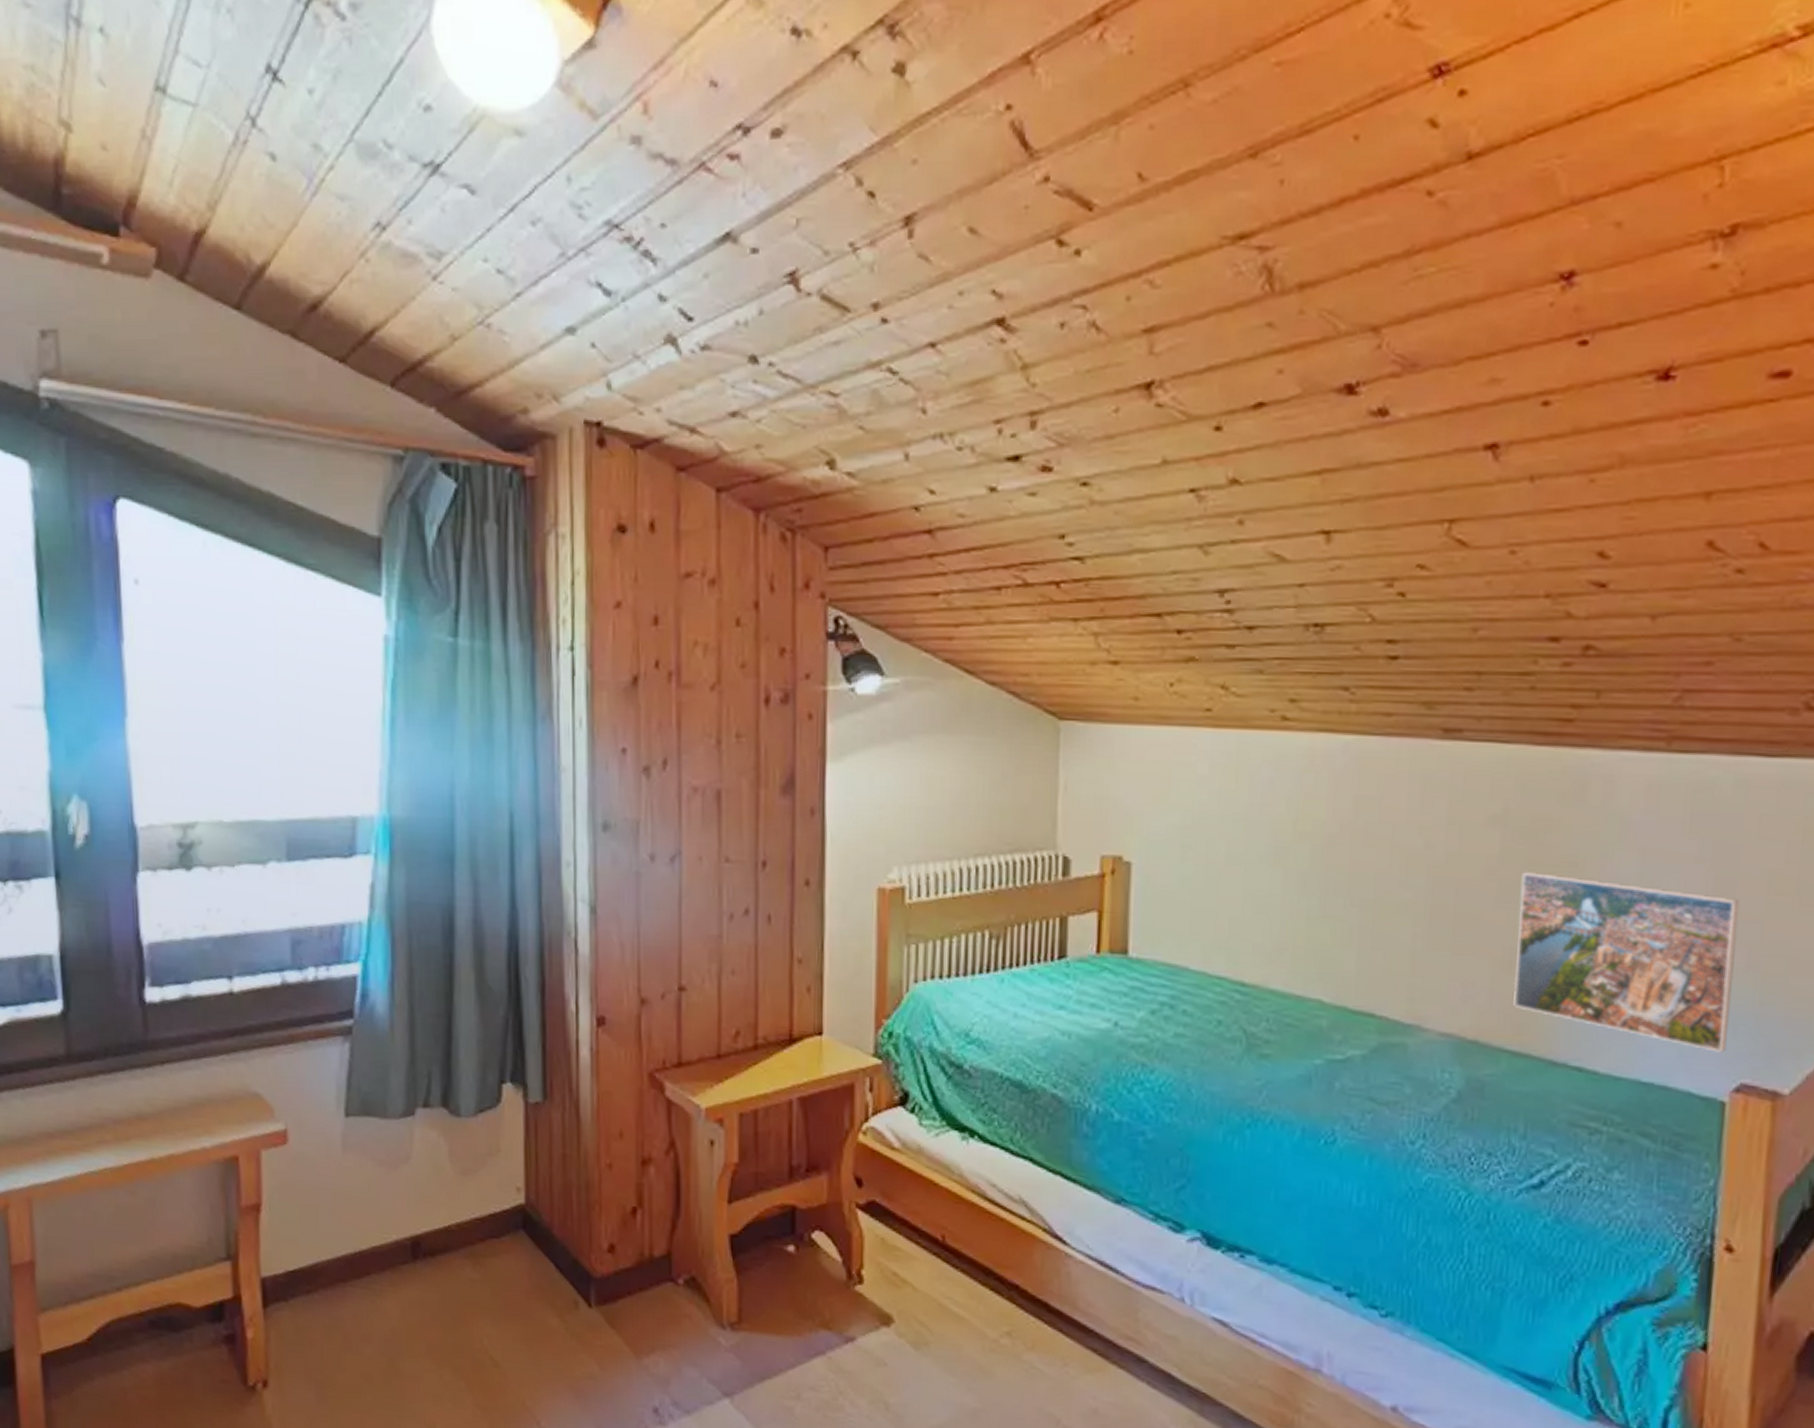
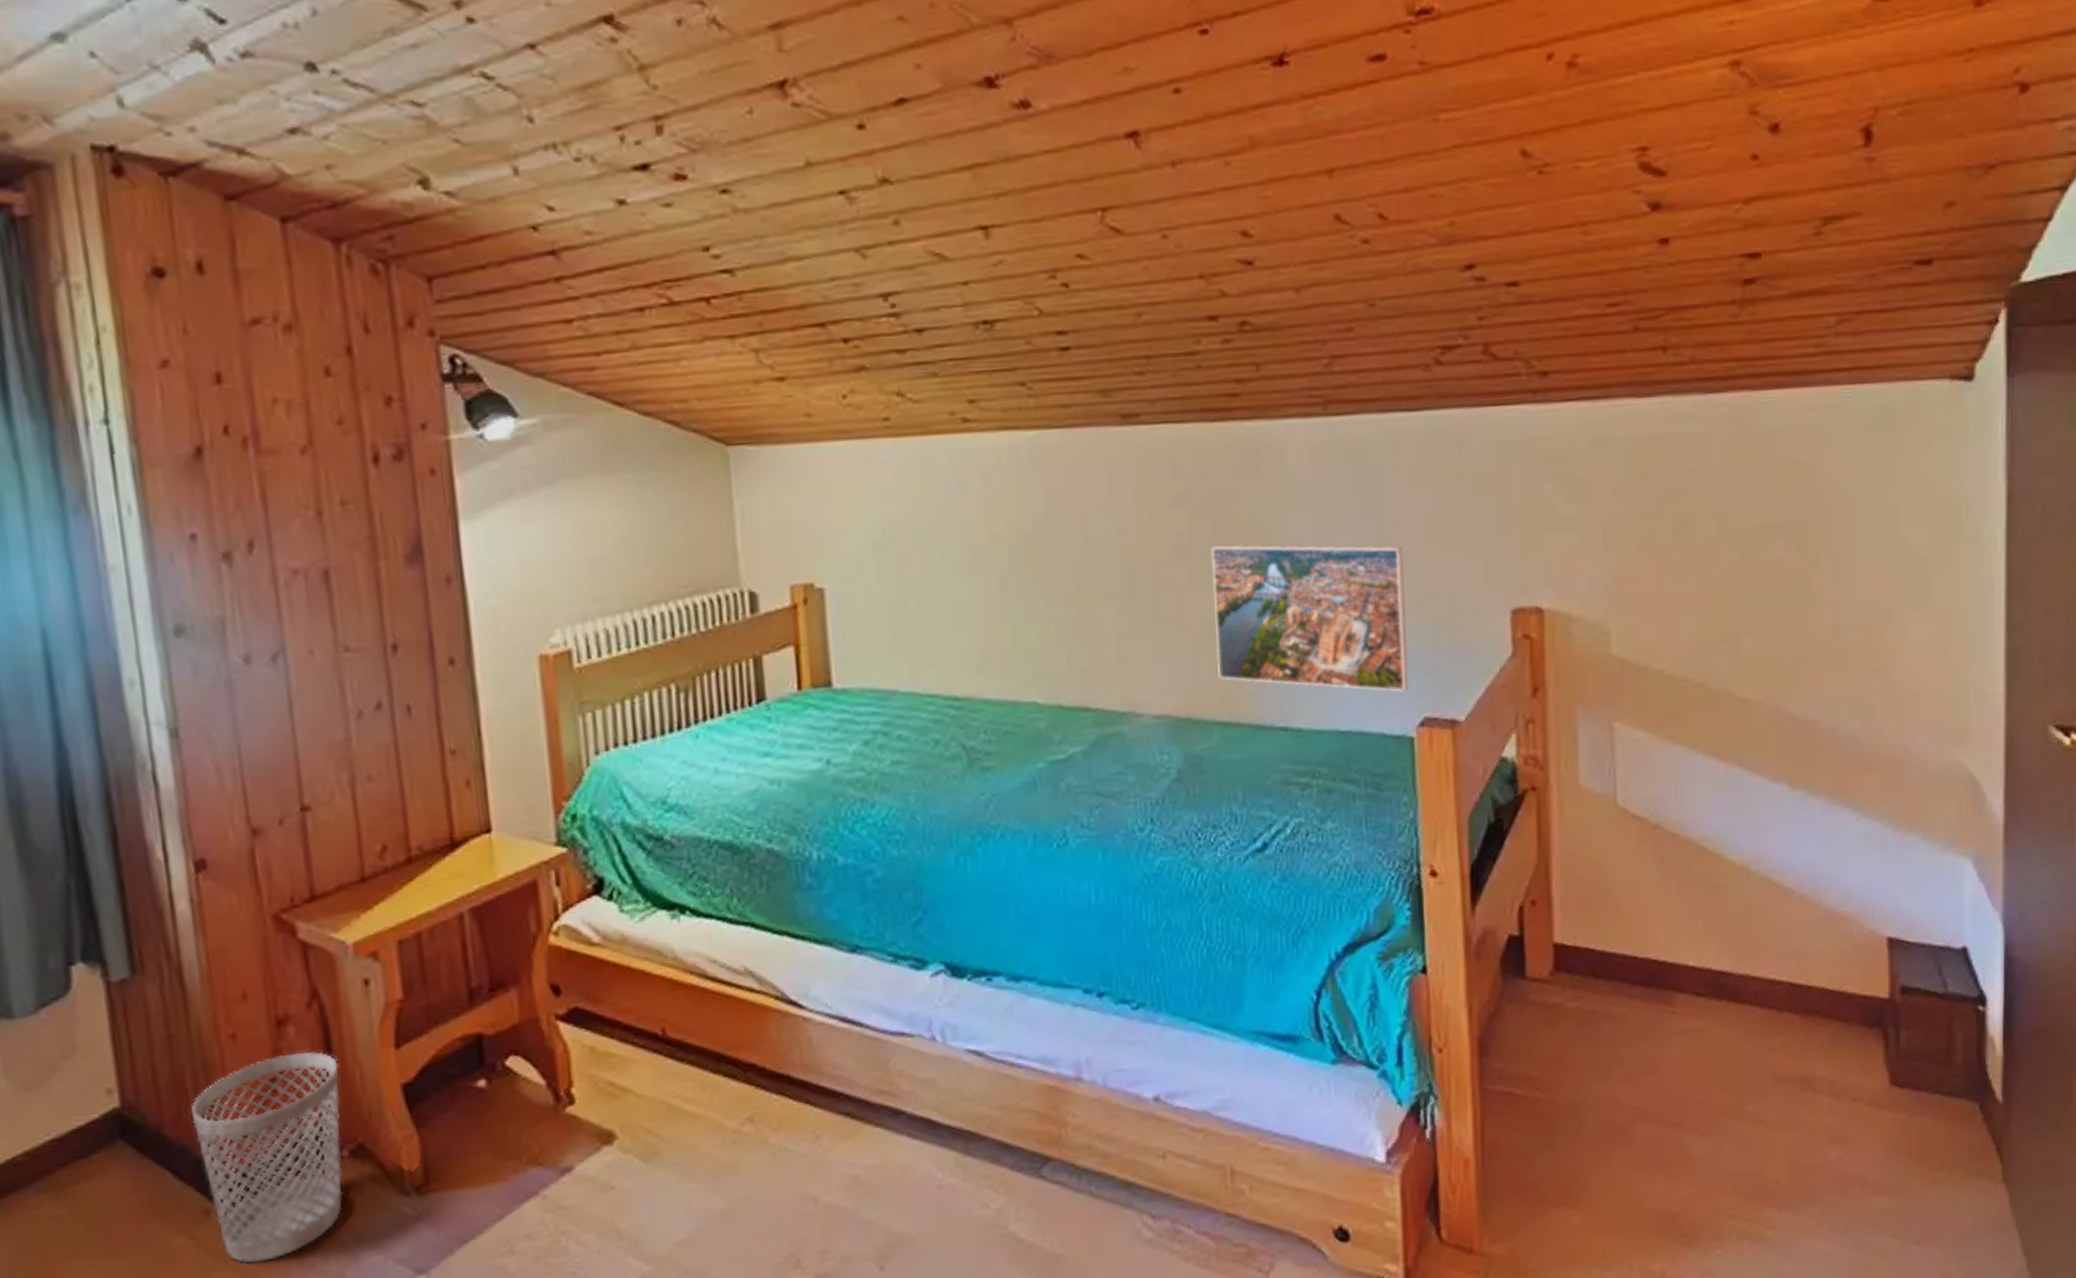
wastebasket: none [573,1189,684,1355] -> present [191,1052,343,1263]

